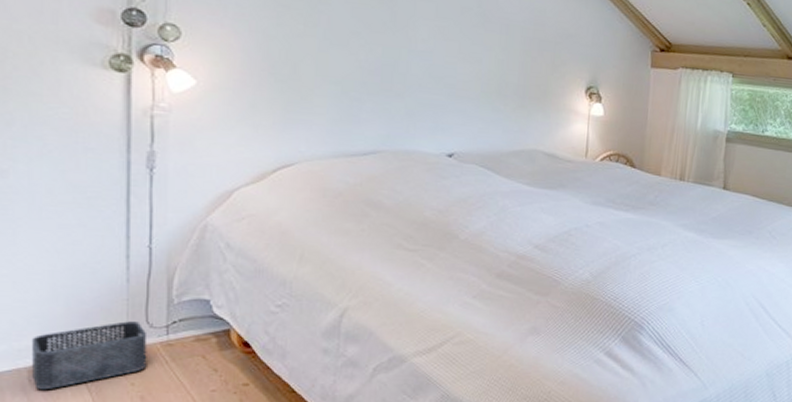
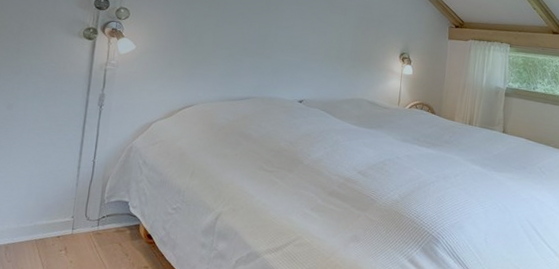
storage bin: present [31,321,148,389] -> none [8,214,85,262]

